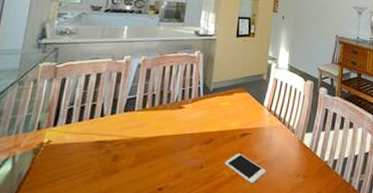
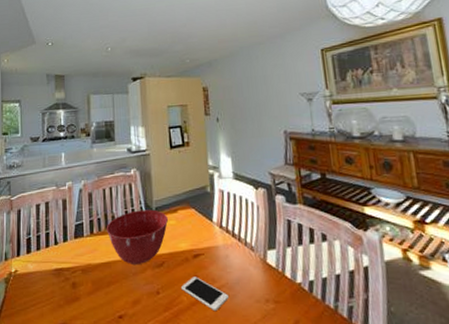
mixing bowl: none [159,90,223,140] -> present [106,209,168,264]

